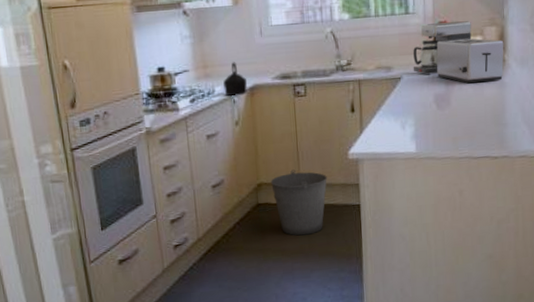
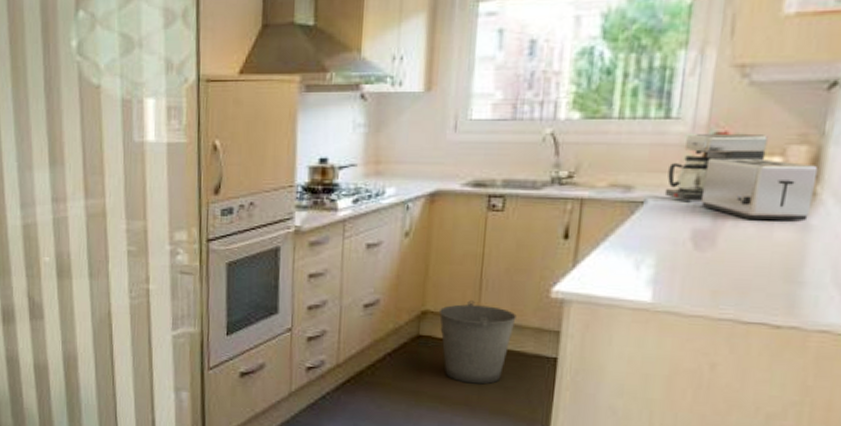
kettle: present [223,62,248,96] -> none [397,160,429,200]

